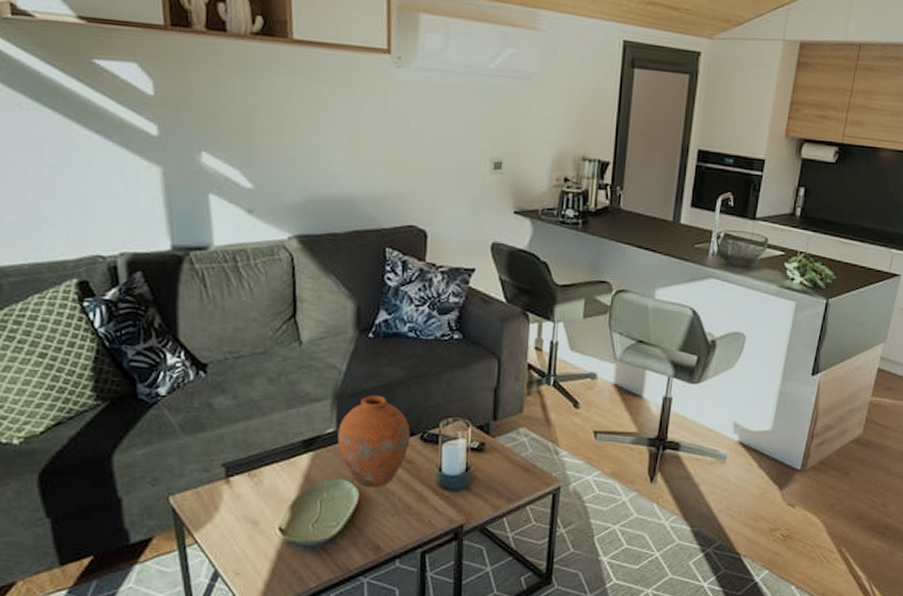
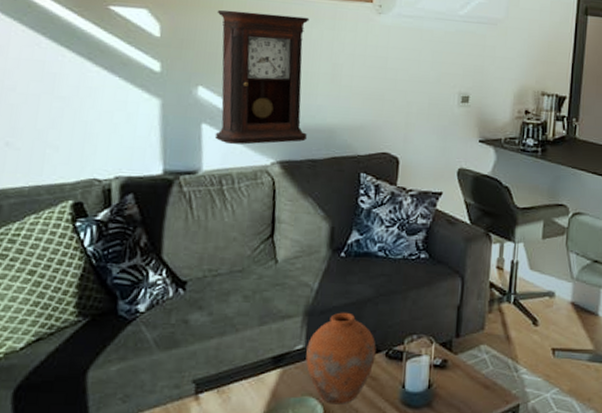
pendulum clock: none [215,63,325,218] -> present [214,10,310,145]

